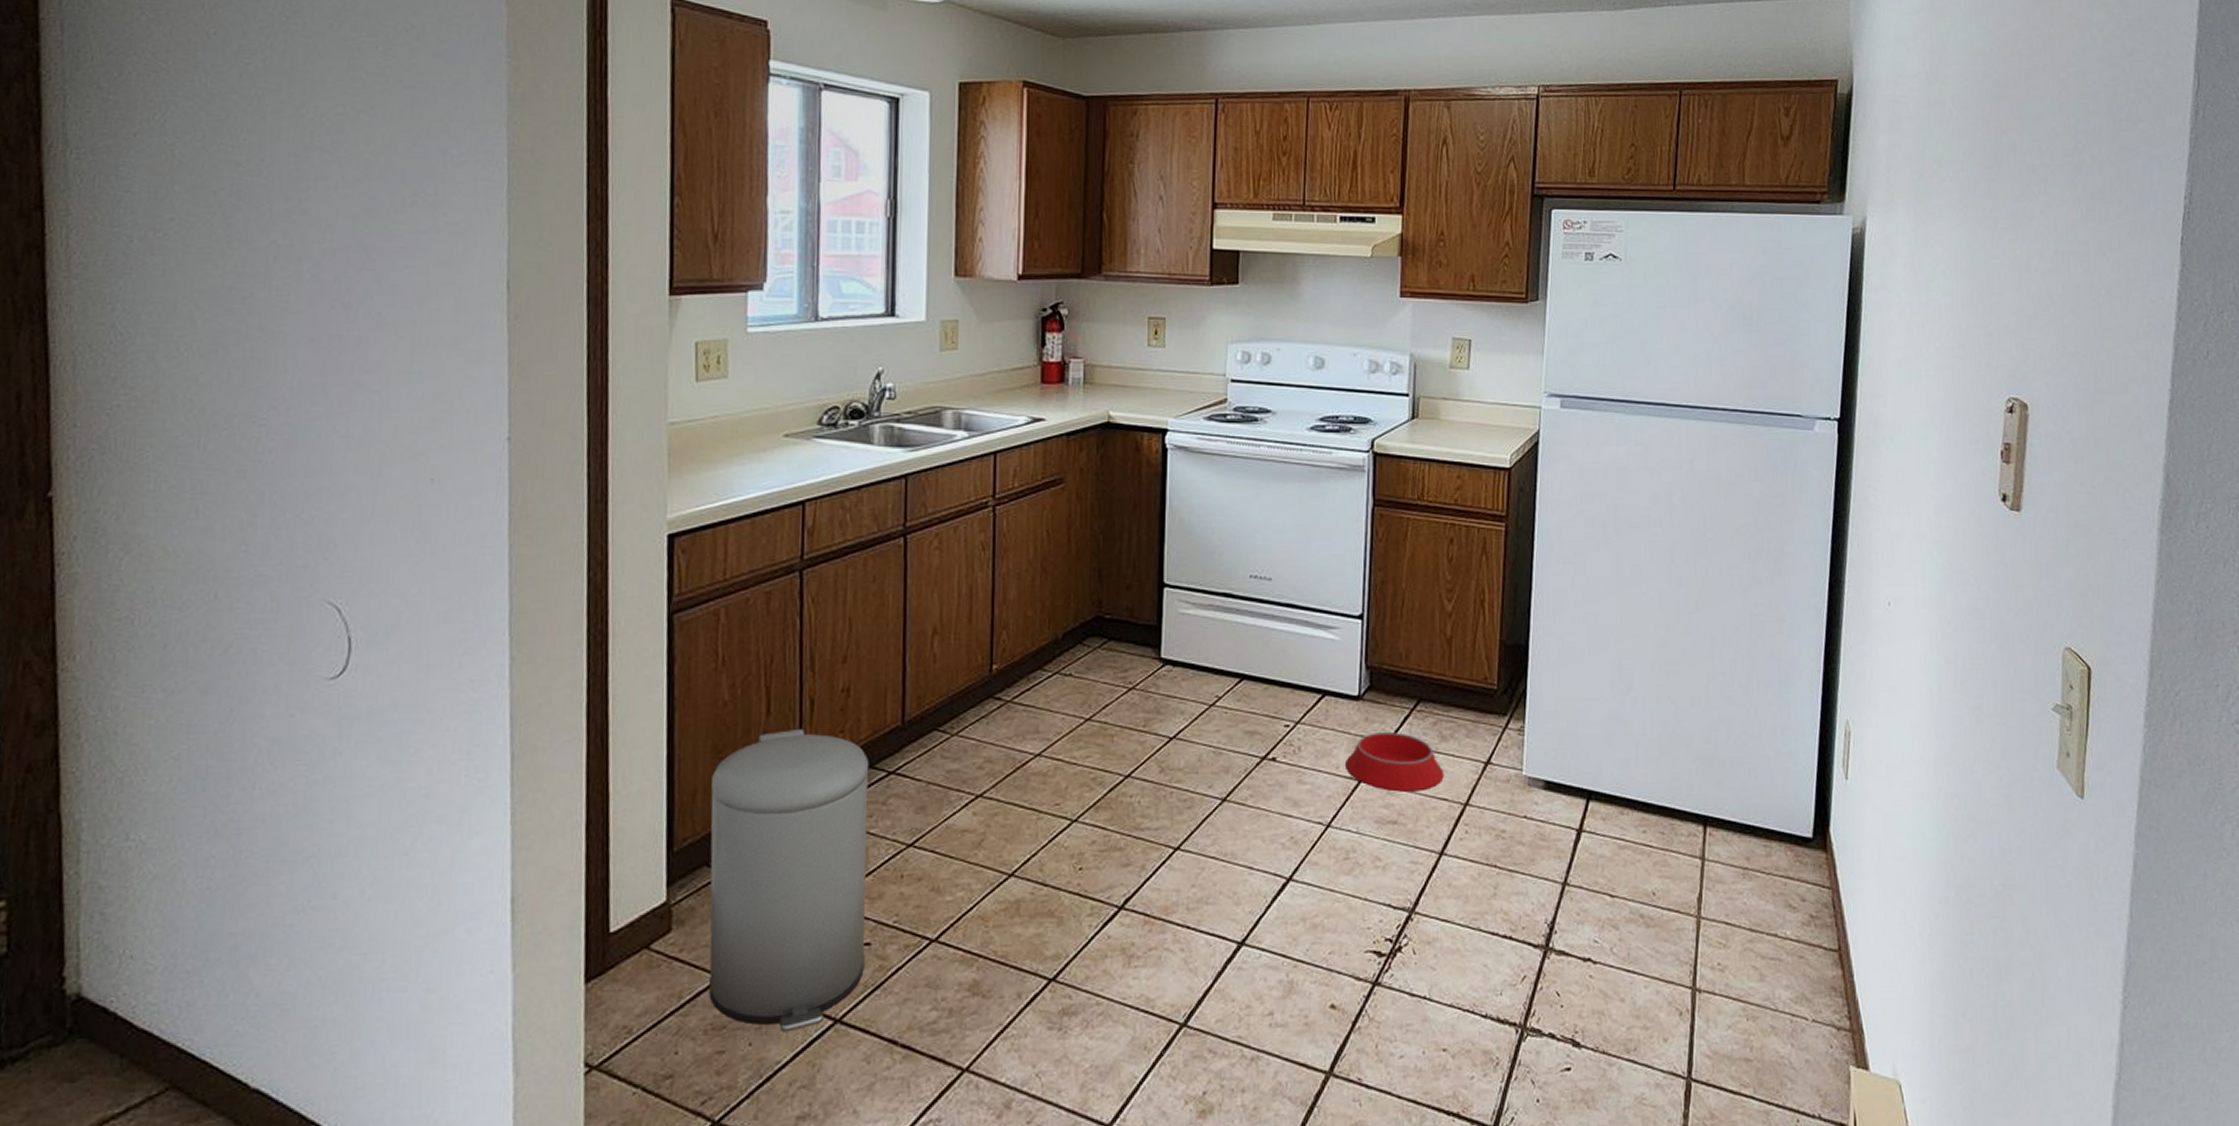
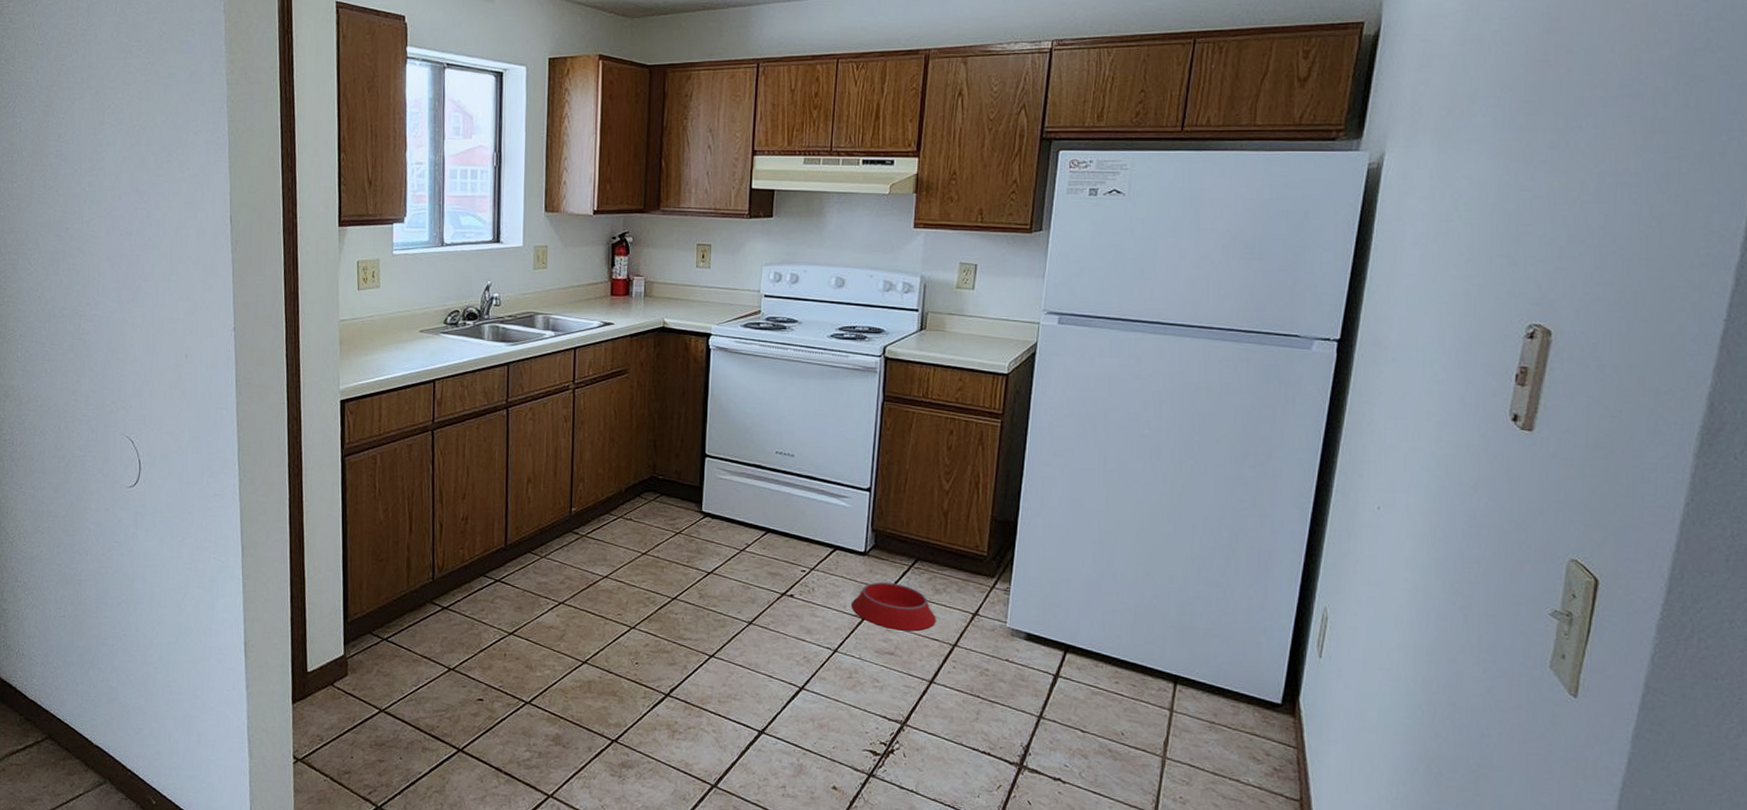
pedal bin: present [709,728,869,1032] -> none [372,543,482,754]

